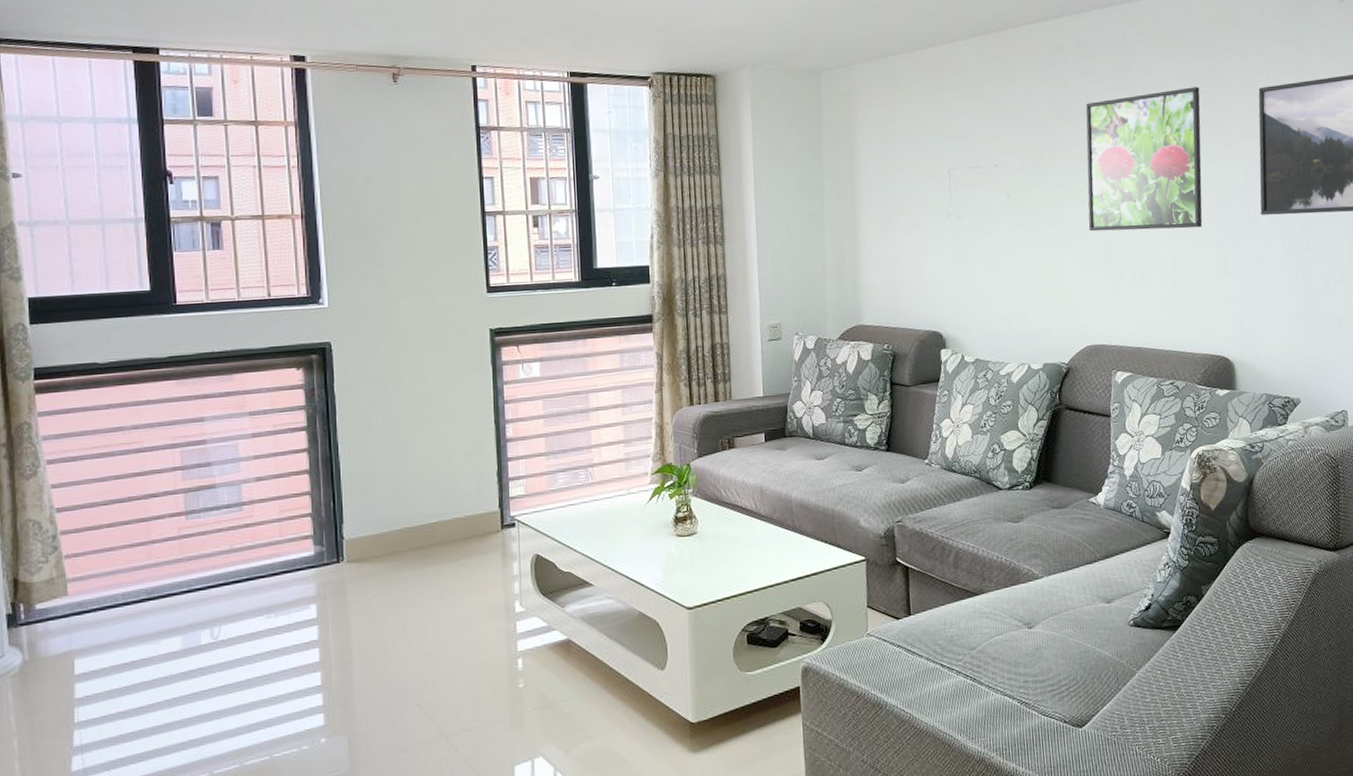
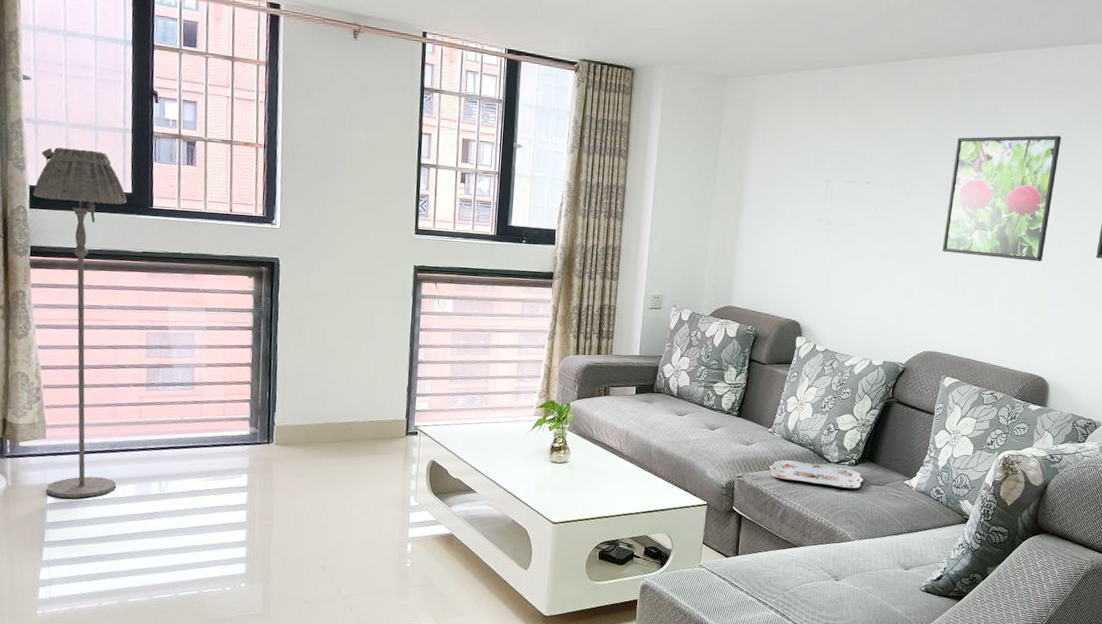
floor lamp: none [33,248,157,666] -> present [33,147,127,498]
serving tray: none [931,492,1043,518] -> present [769,459,864,489]

